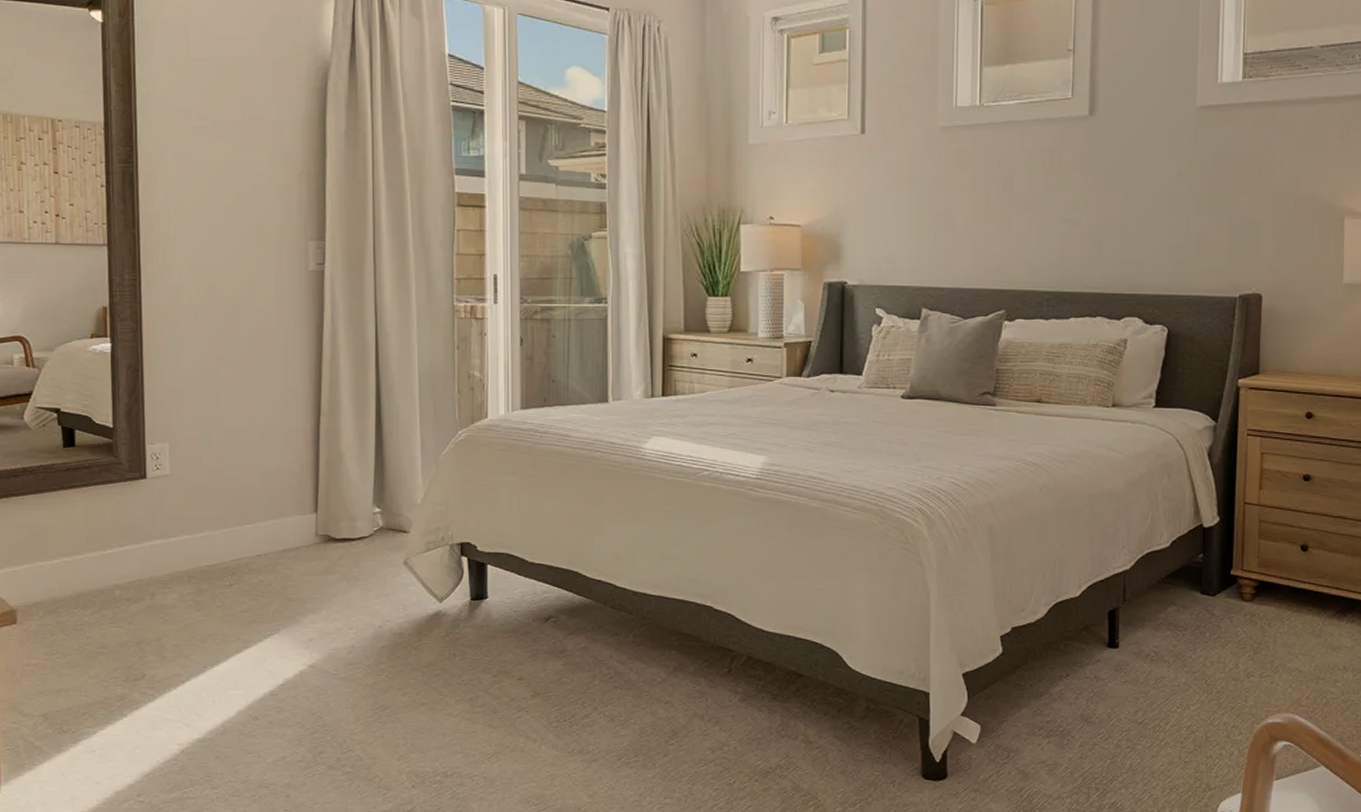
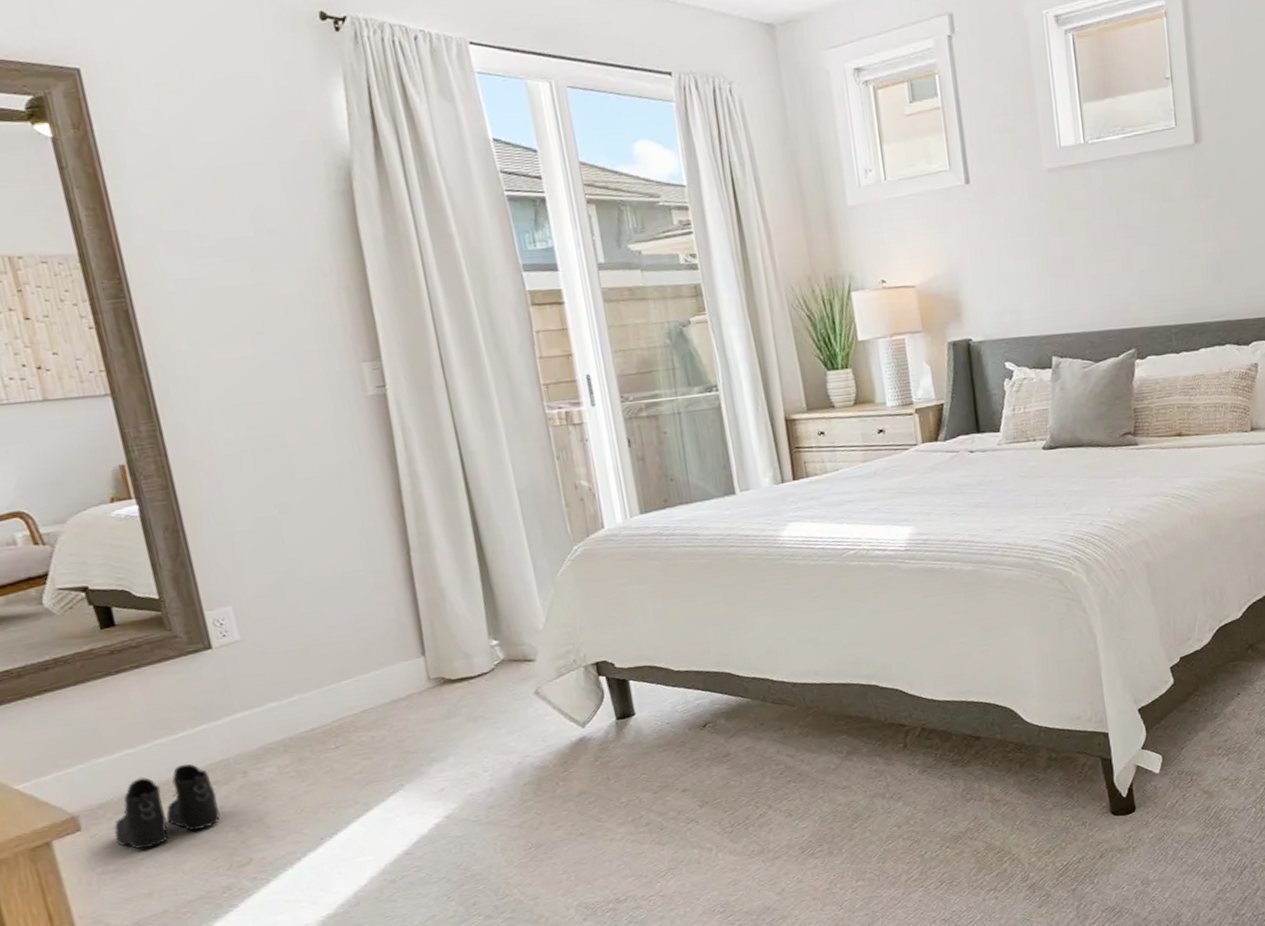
boots: none [41,578,128,650] -> present [113,763,221,850]

